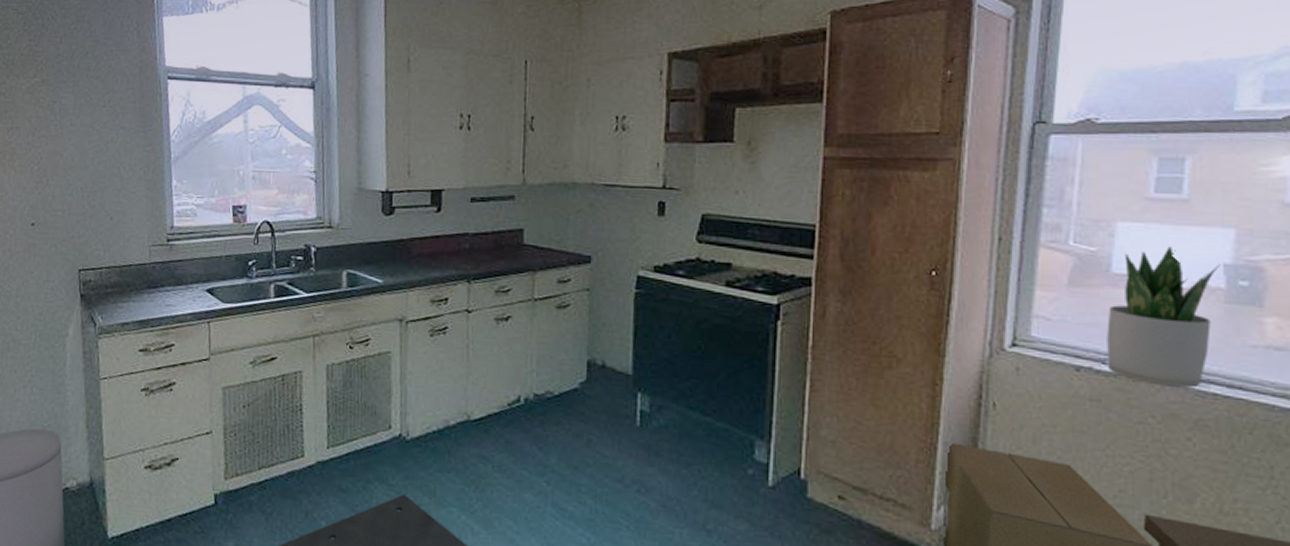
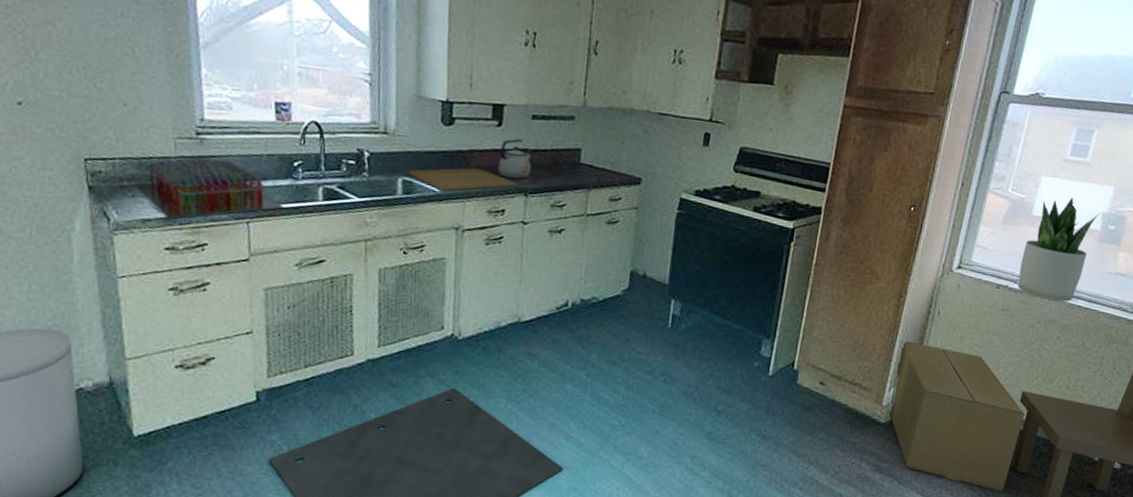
dish rack: none [115,261,240,323] -> present [133,155,284,220]
chopping board: none [351,255,461,283] -> present [407,167,519,192]
kettle: none [438,223,474,266] -> present [497,138,533,180]

